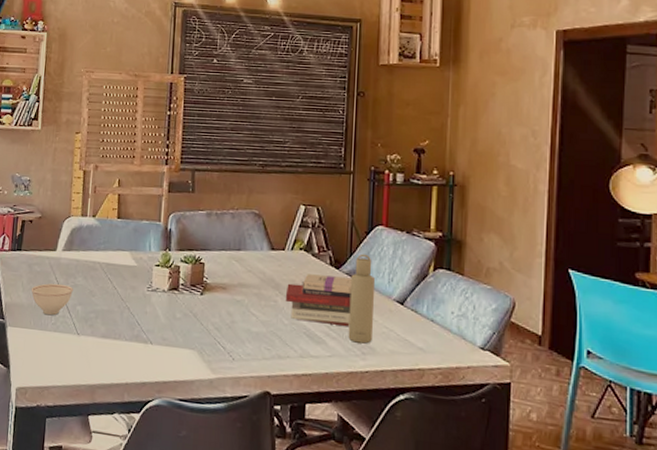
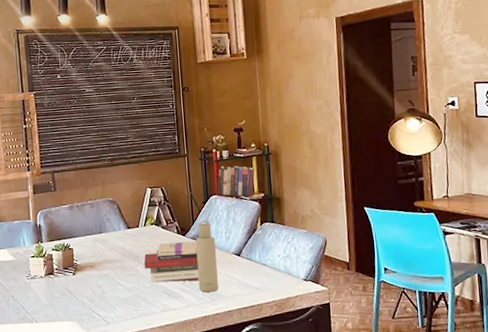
books: none [384,192,433,235] -> present [217,166,255,197]

